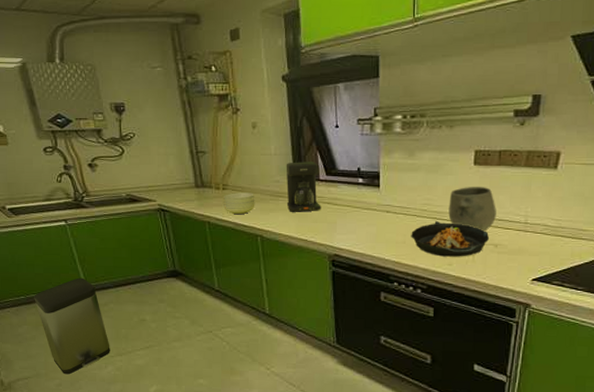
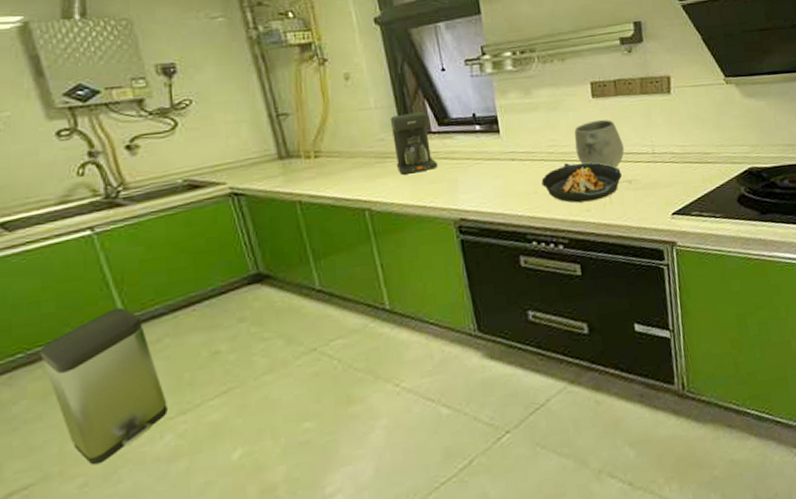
bowl: present [223,192,255,215] -> none [316,157,358,188]

